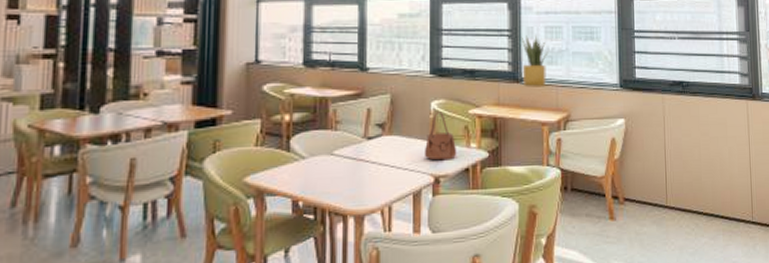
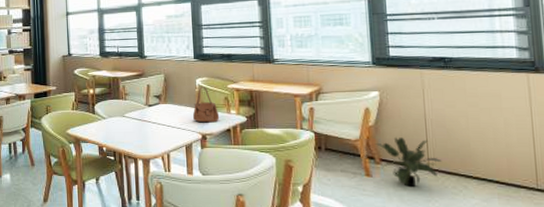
planter: present [521,34,550,87] -> none [271,23,299,67]
potted plant: none [620,172,678,229] -> present [376,137,442,187]

